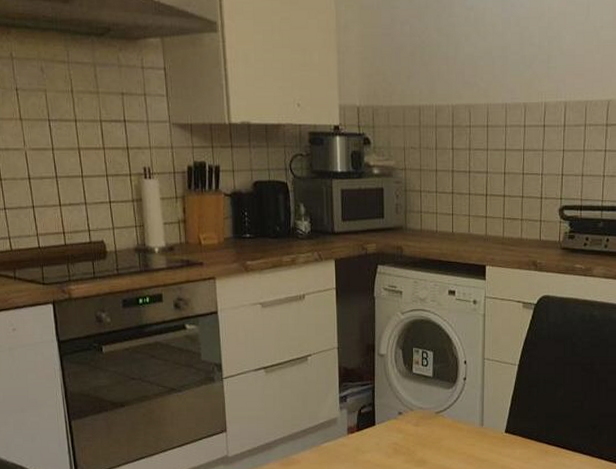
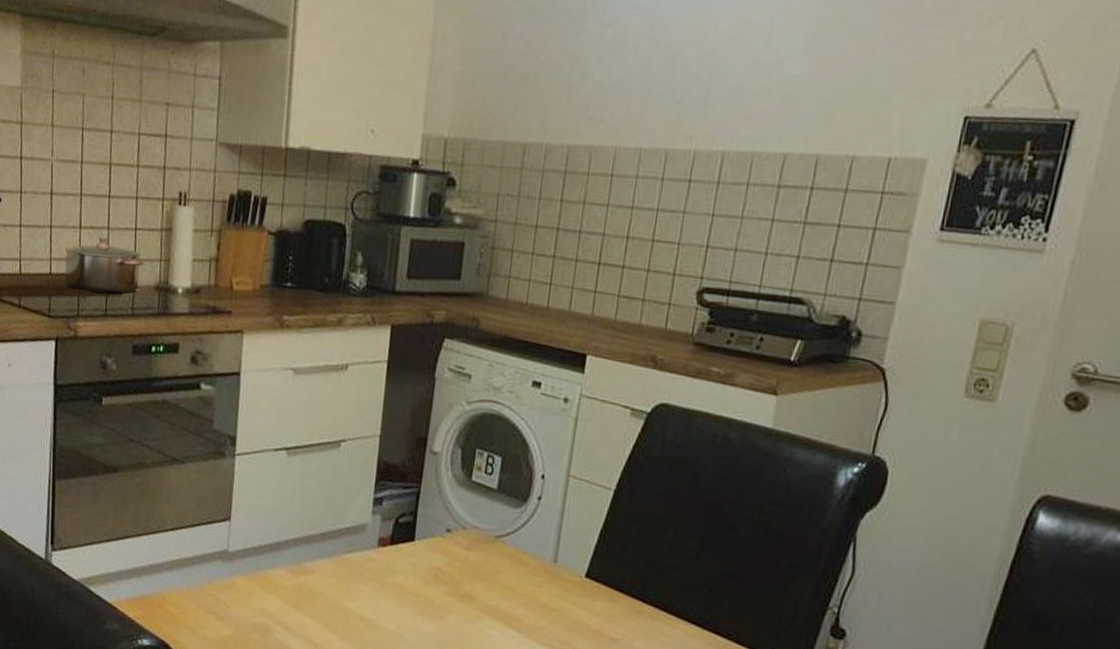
cooking pot: none [47,211,121,260] -> present [63,236,144,294]

